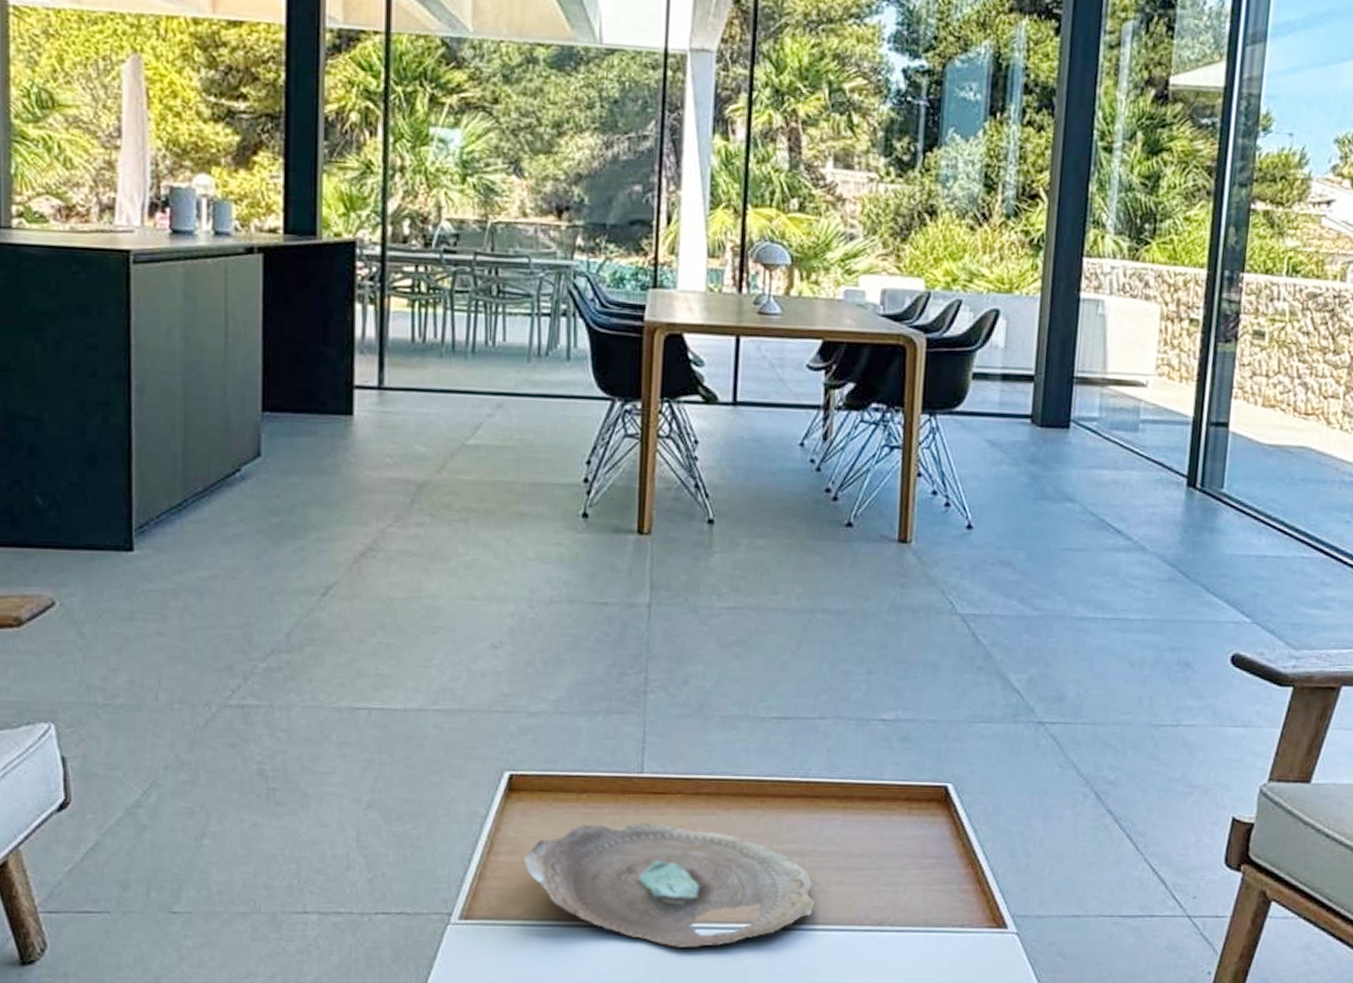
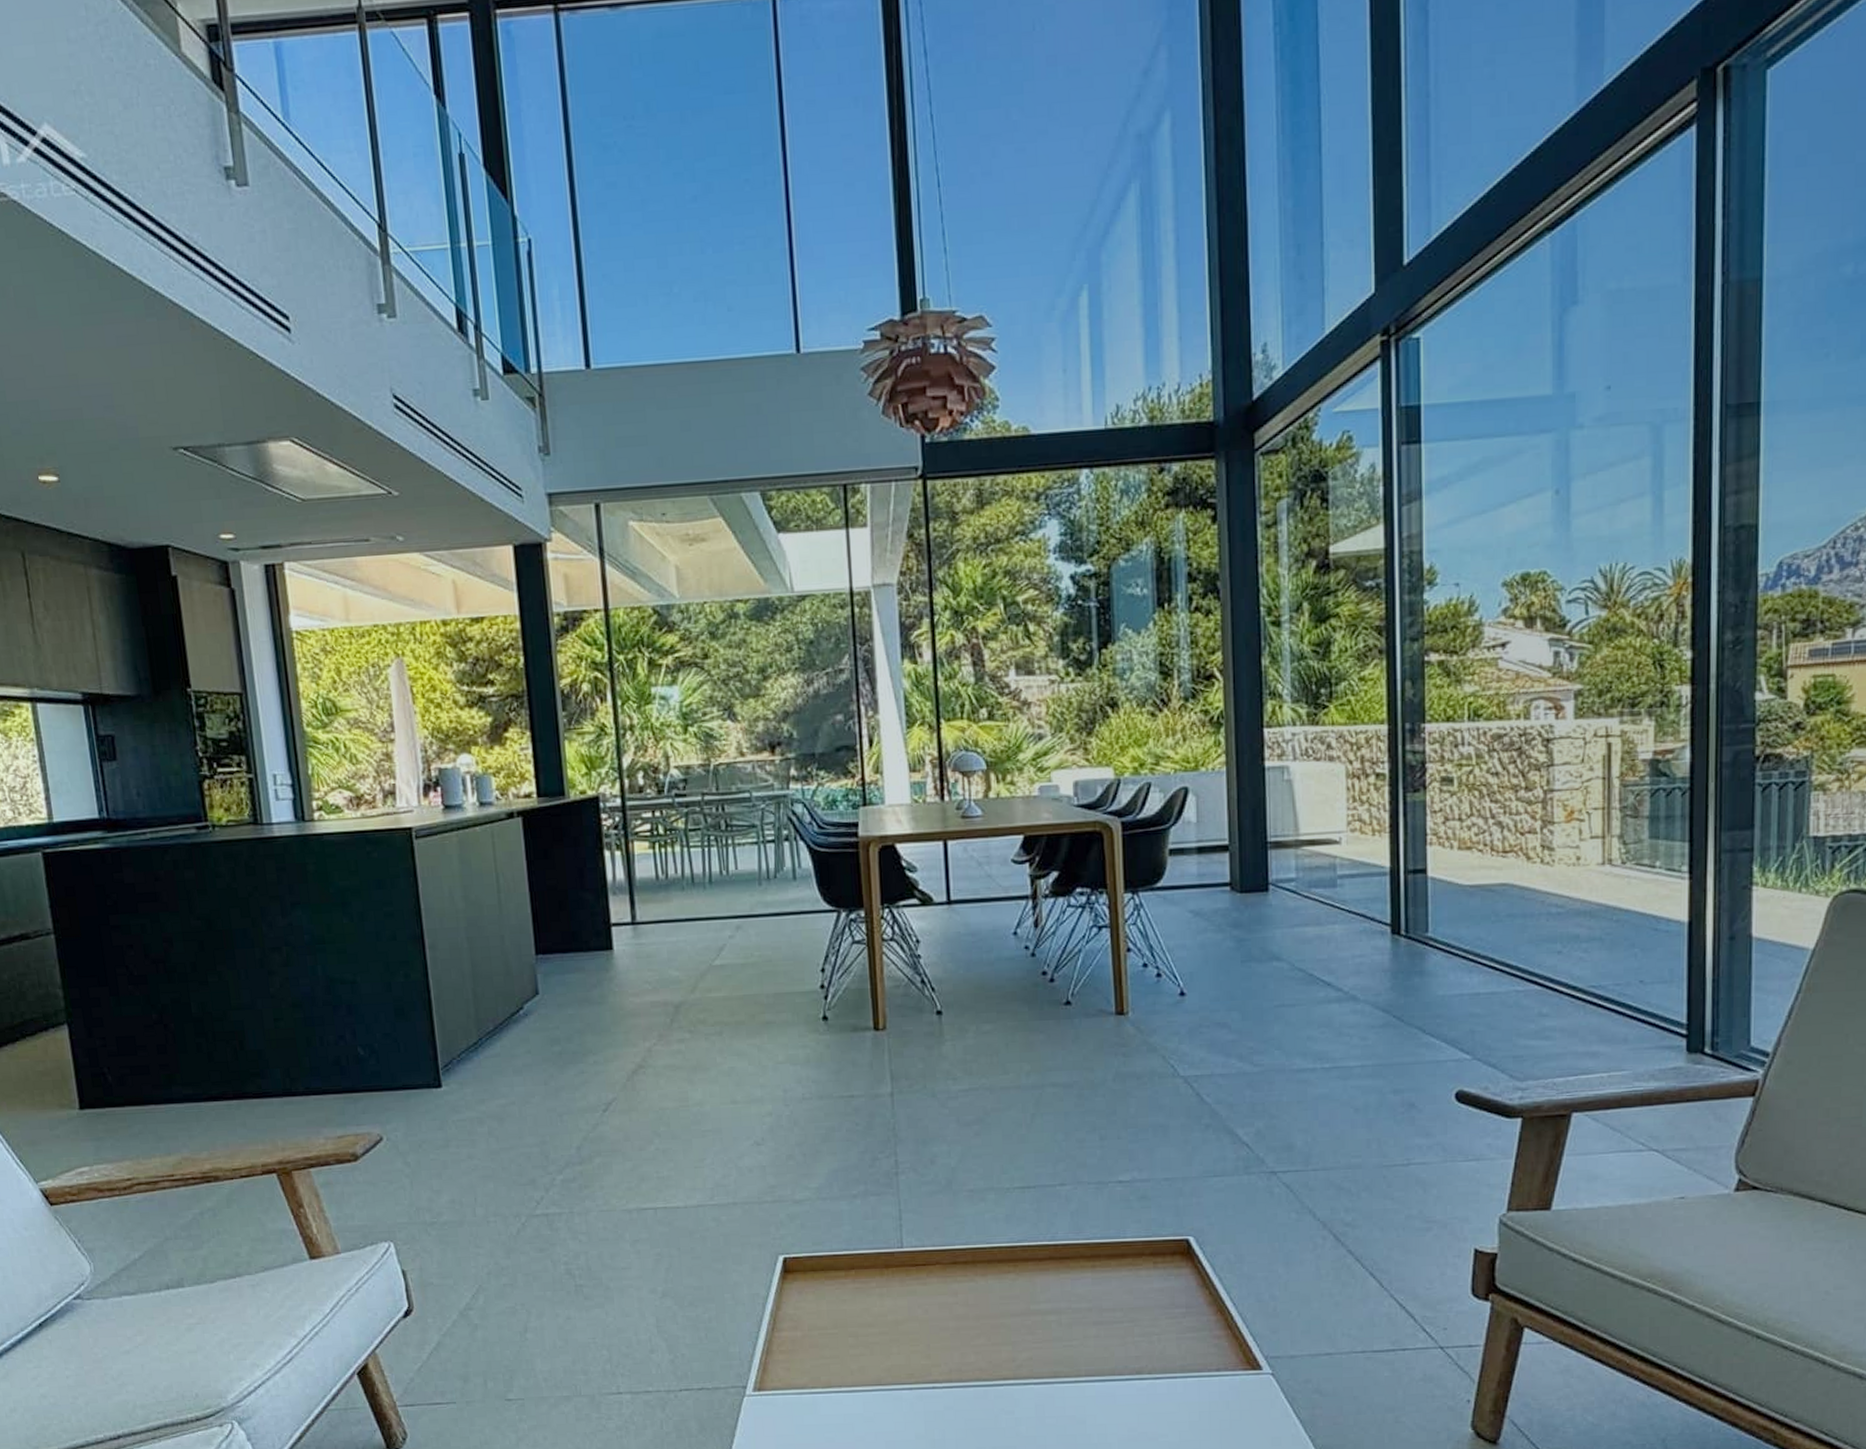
decorative bowl: present [524,823,815,948] -> none [805,1292,1075,1405]

